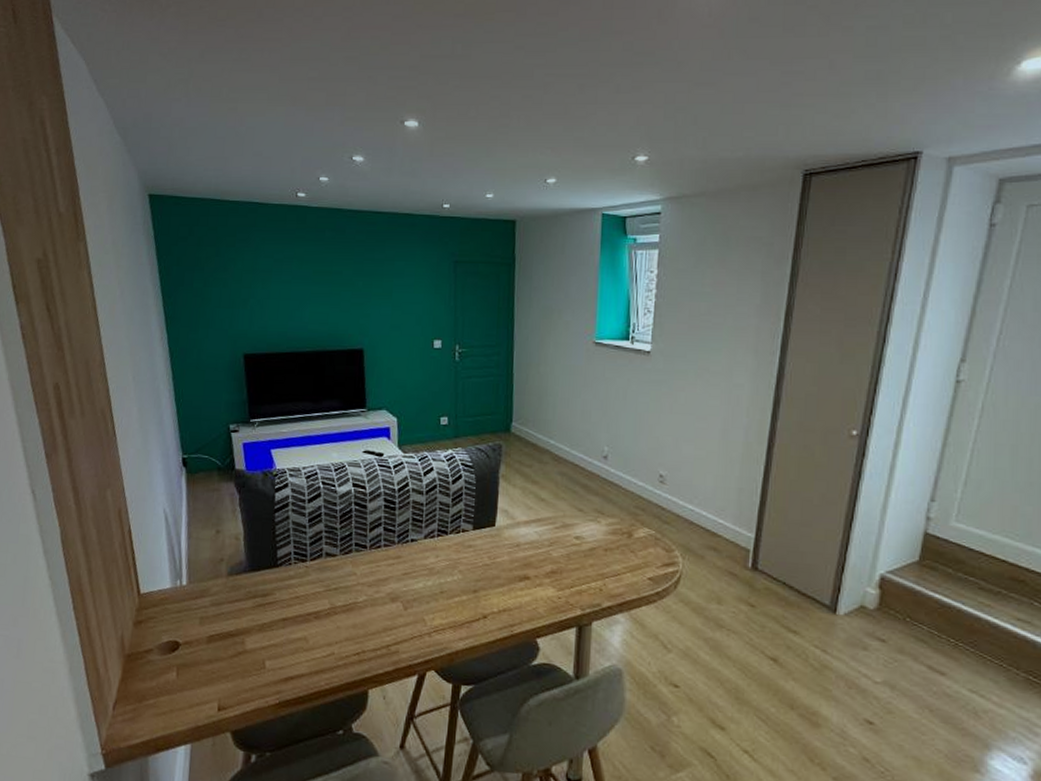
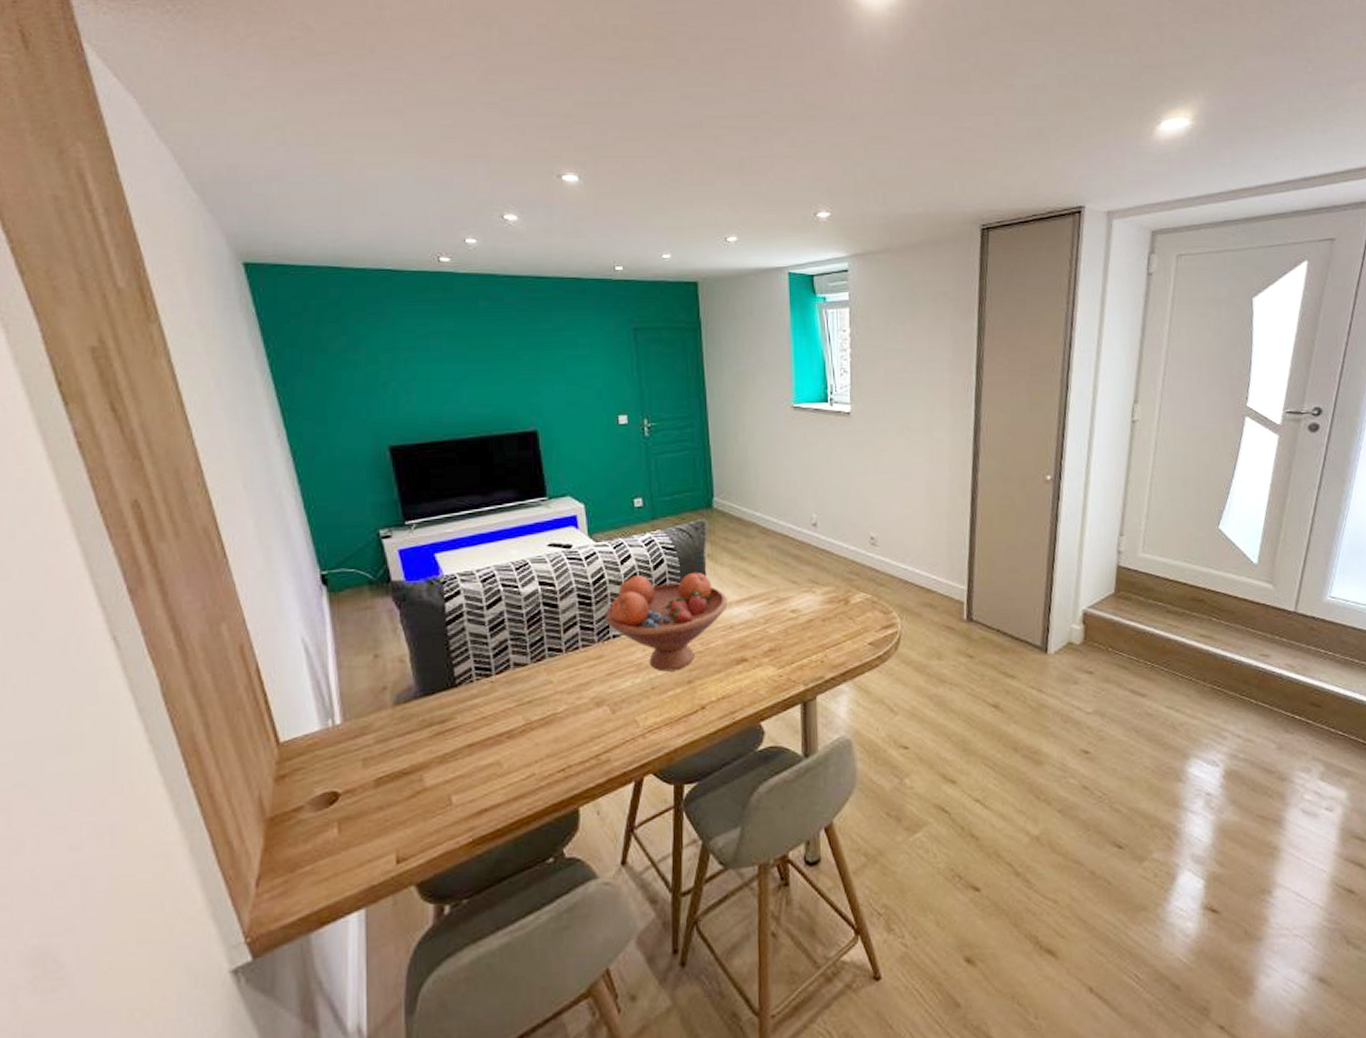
fruit bowl: none [405,487,517,579] -> present [604,571,728,672]

